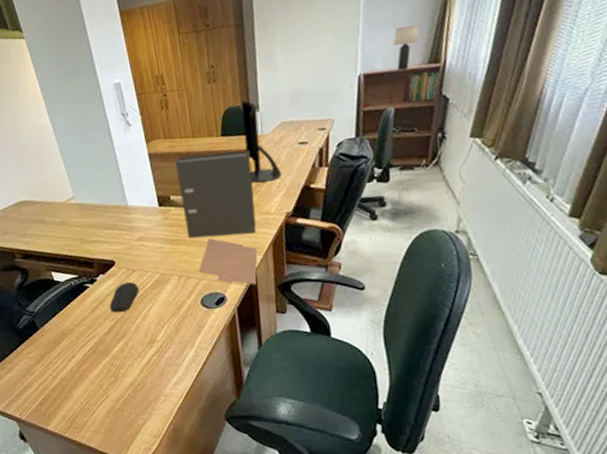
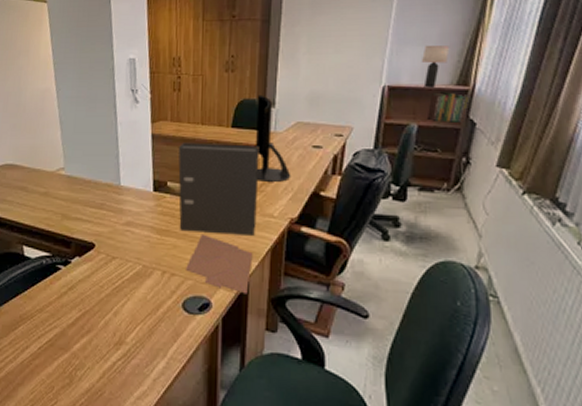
computer mouse: present [110,282,139,312] -> none [80,270,116,303]

